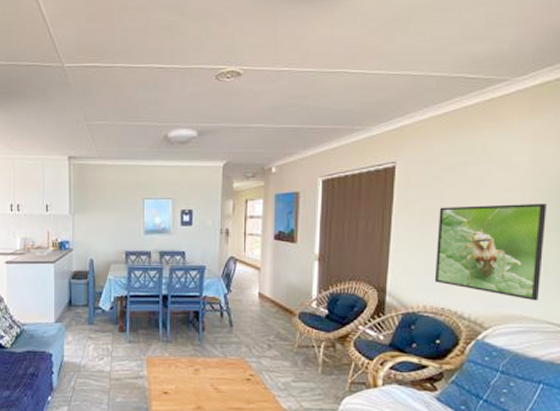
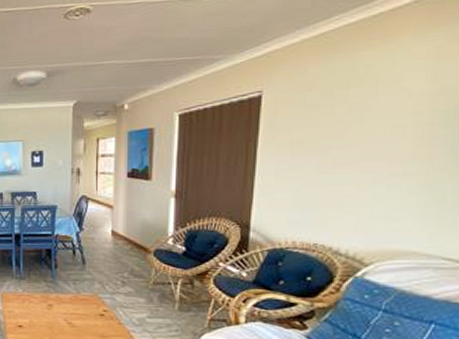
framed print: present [434,203,547,301] -> none [305,126,446,235]

